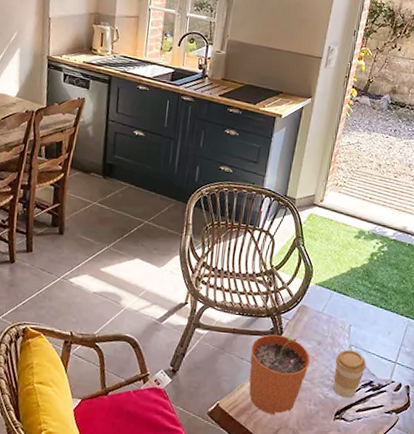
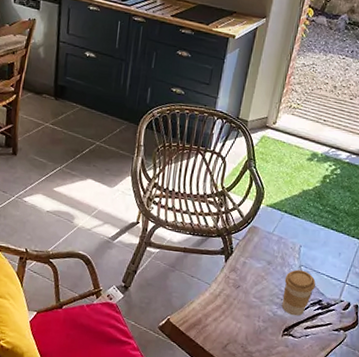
plant pot: present [249,334,310,415] -> none [199,254,260,330]

